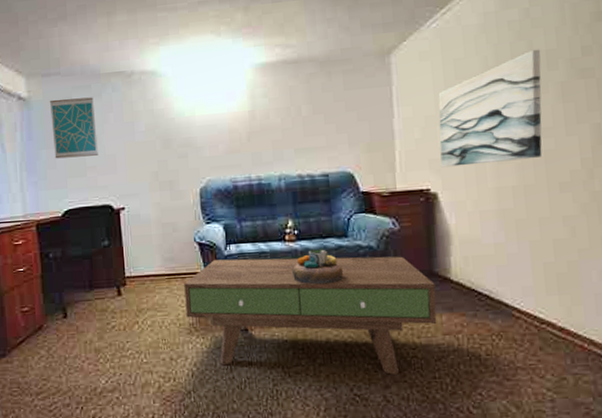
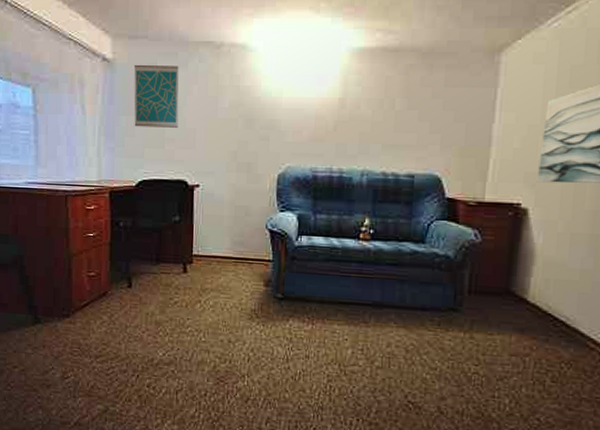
coffee table: present [184,256,437,376] -> none [249,249,510,389]
decorative bowl: present [292,248,344,285] -> none [362,250,416,289]

